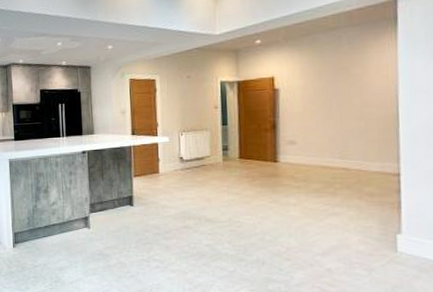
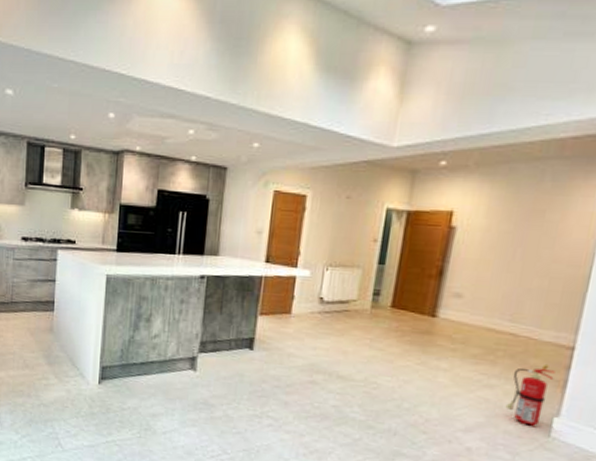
fire extinguisher: none [352,190,389,244] -> present [505,363,555,426]

